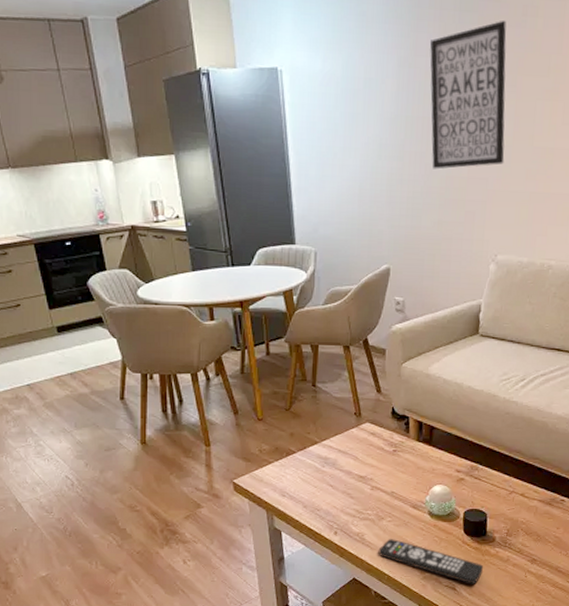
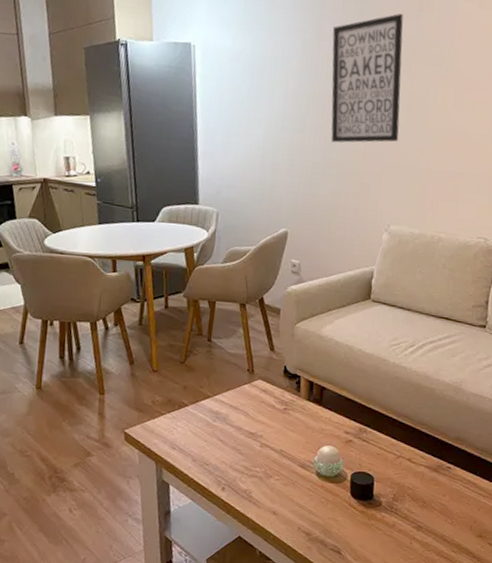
remote control: present [378,538,484,584] -> none [264,497,370,549]

